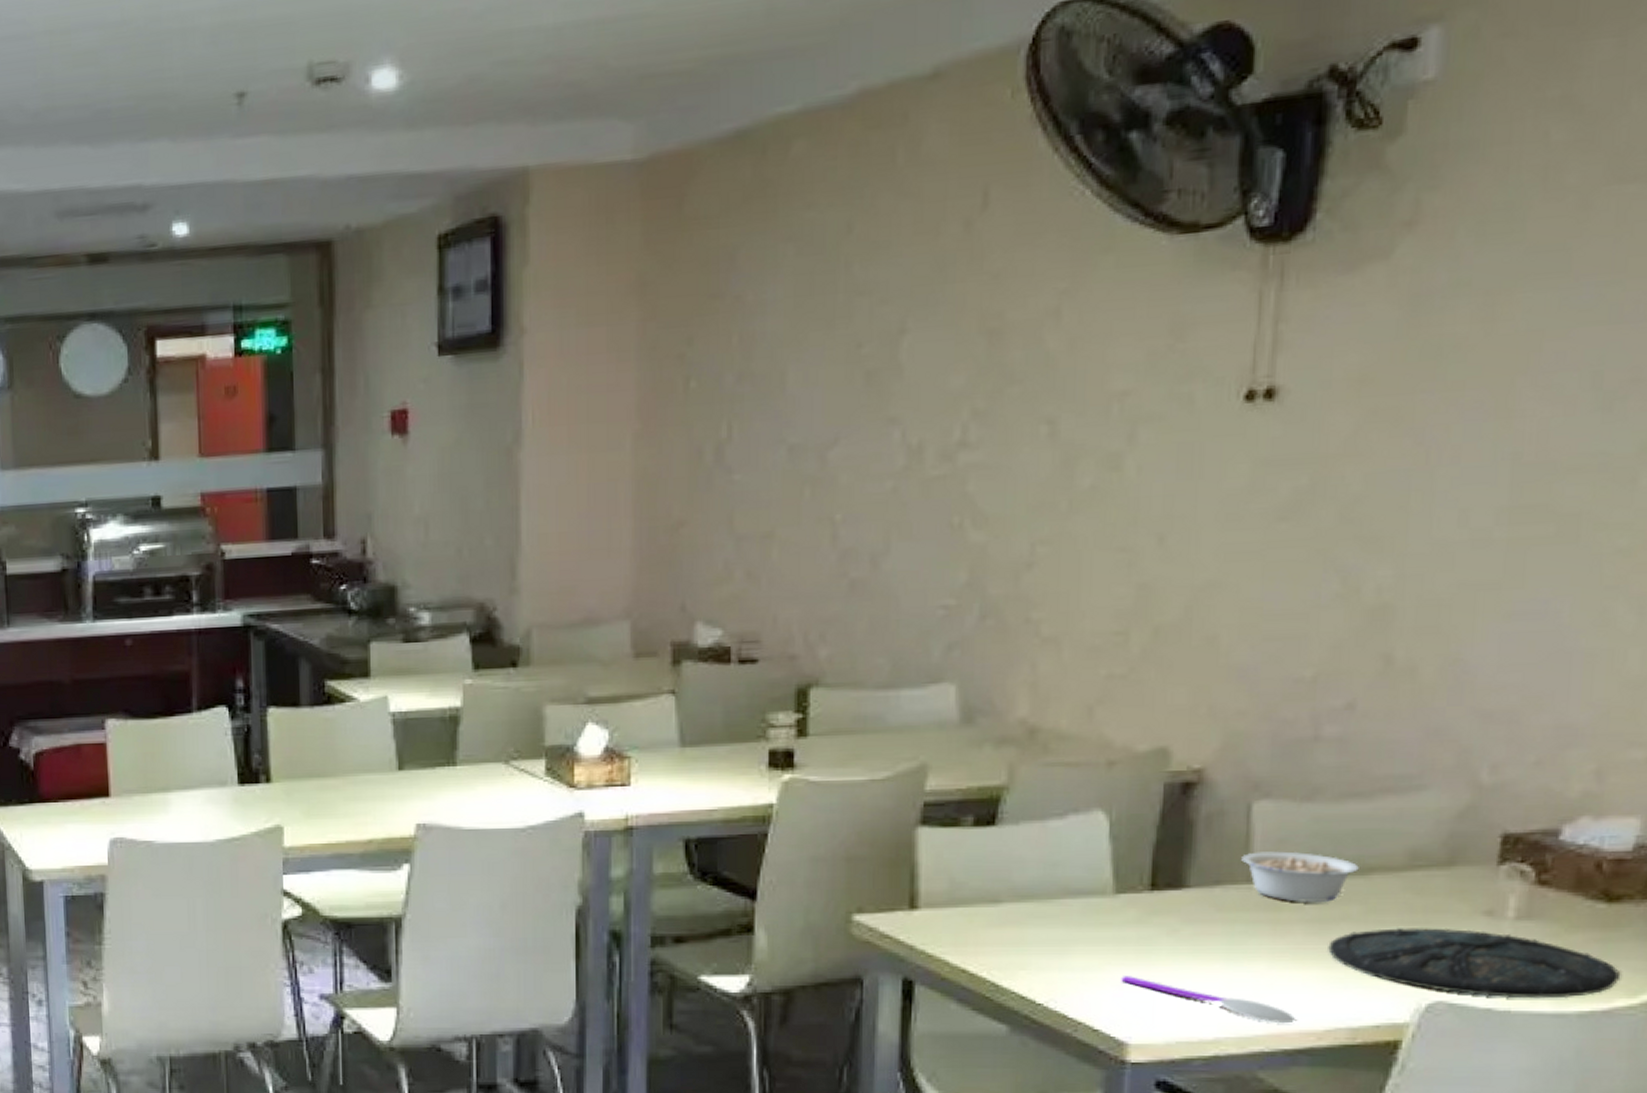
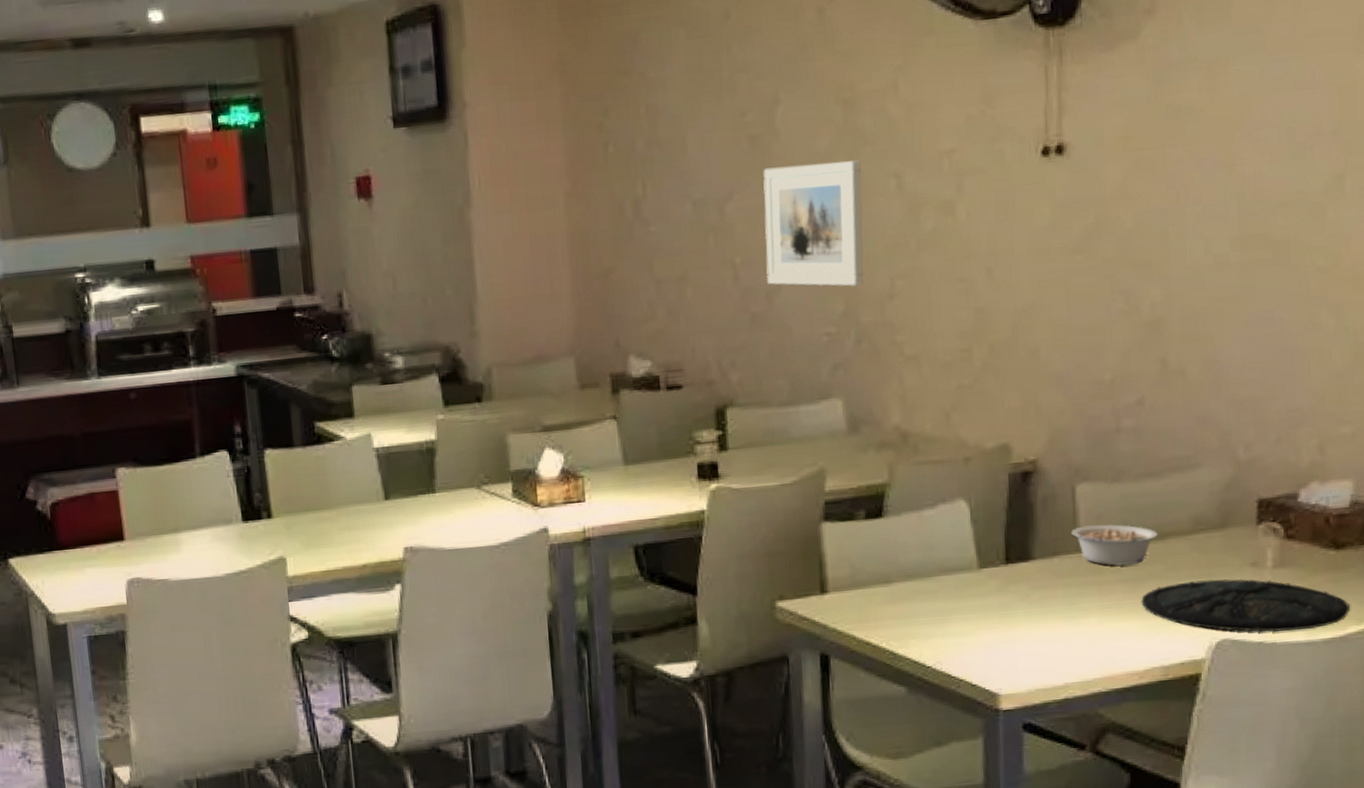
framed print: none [873,402,1004,552] -> present [763,160,863,287]
spoon: present [1121,976,1295,1024] -> none [989,637,1122,668]

